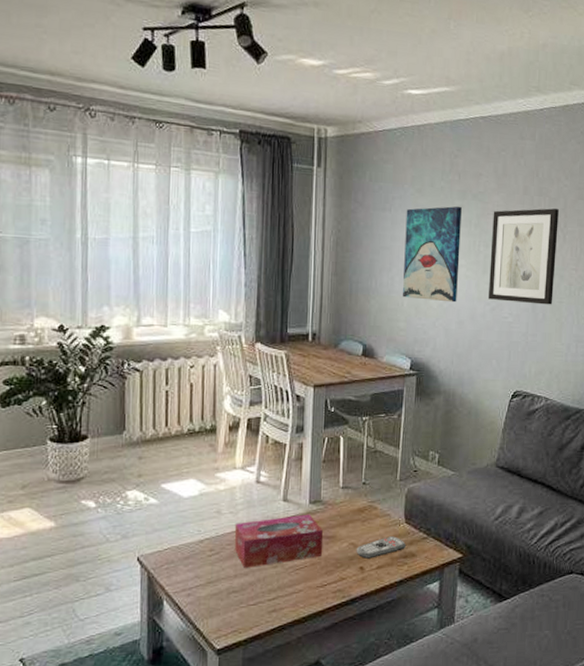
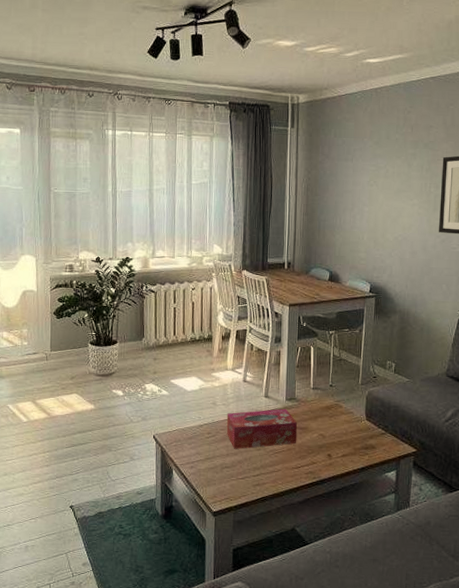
remote control: present [356,536,406,559] -> none [324,430,367,448]
wall art: present [403,206,462,303] -> none [363,154,414,236]

